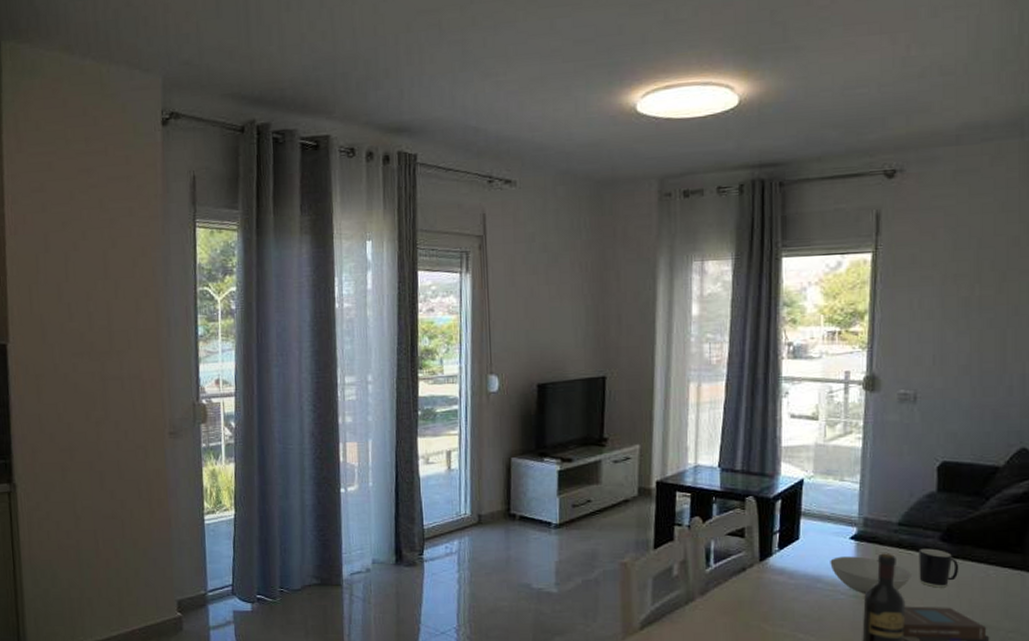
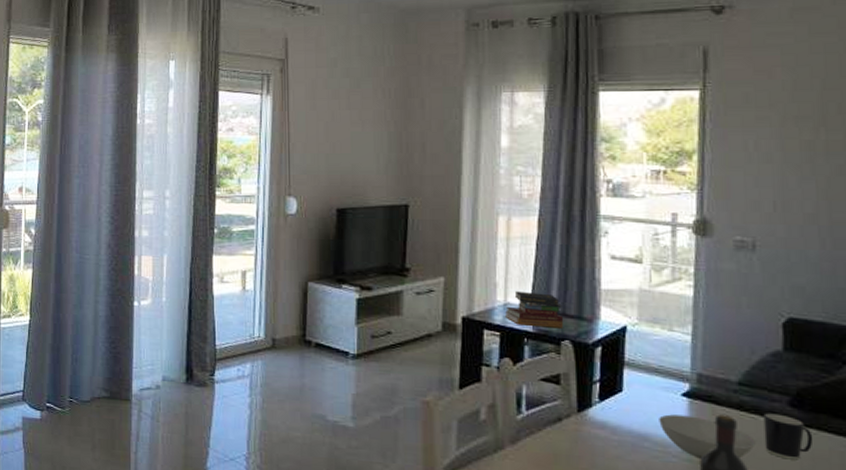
books: none [696,453,748,486] -> present [505,290,564,328]

